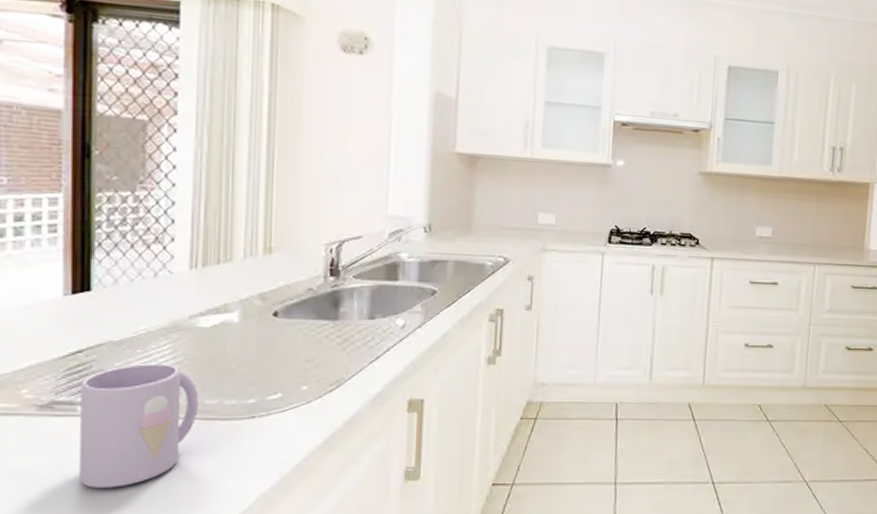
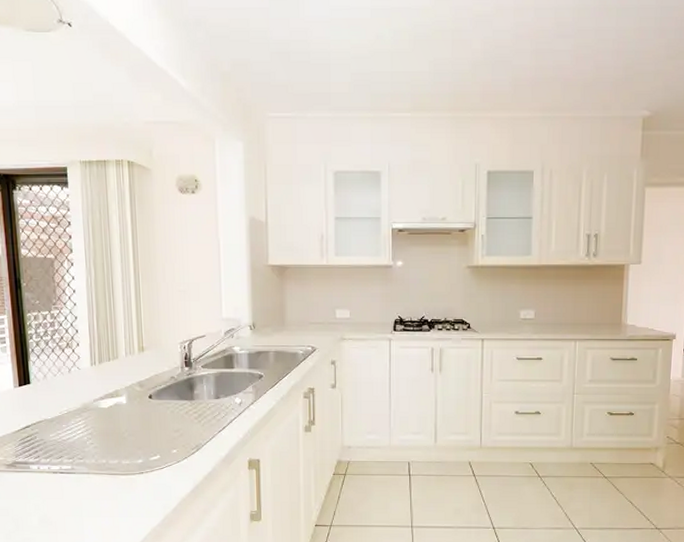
mug: present [79,363,199,488] -> none [31,434,106,522]

